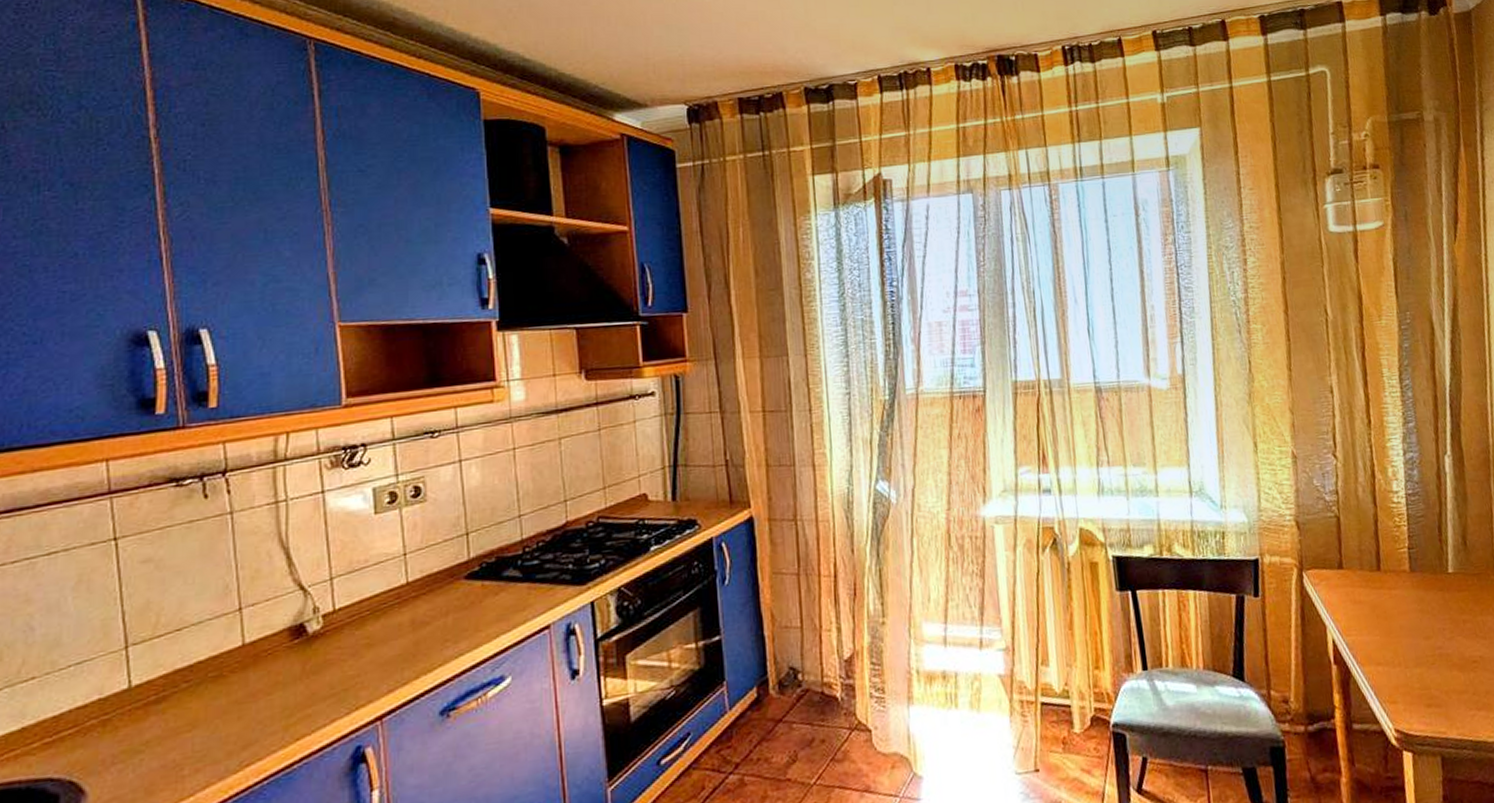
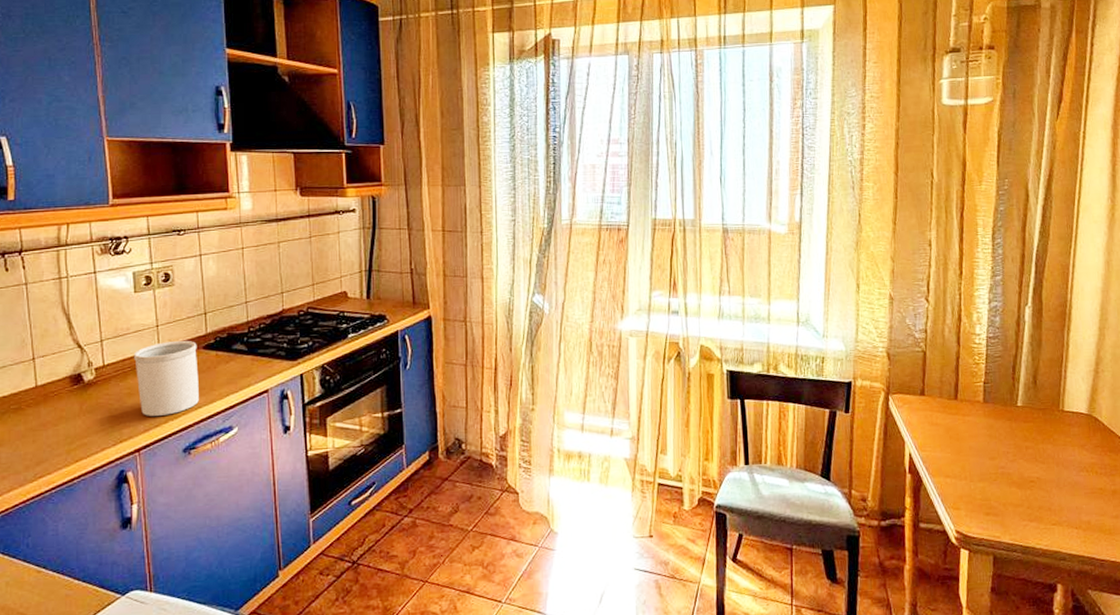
utensil holder: none [373,569,460,672] -> present [133,340,199,416]

